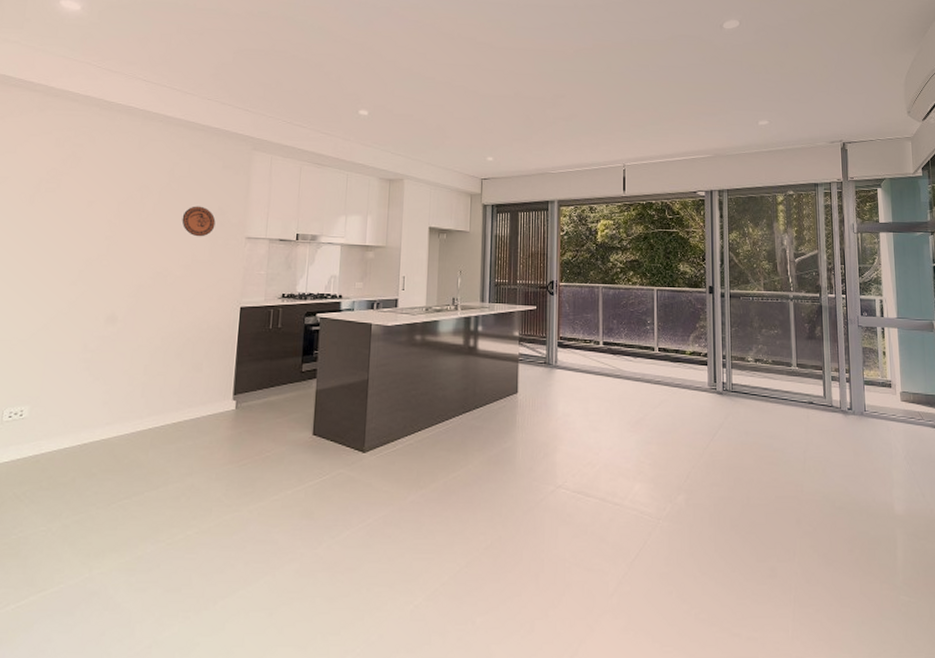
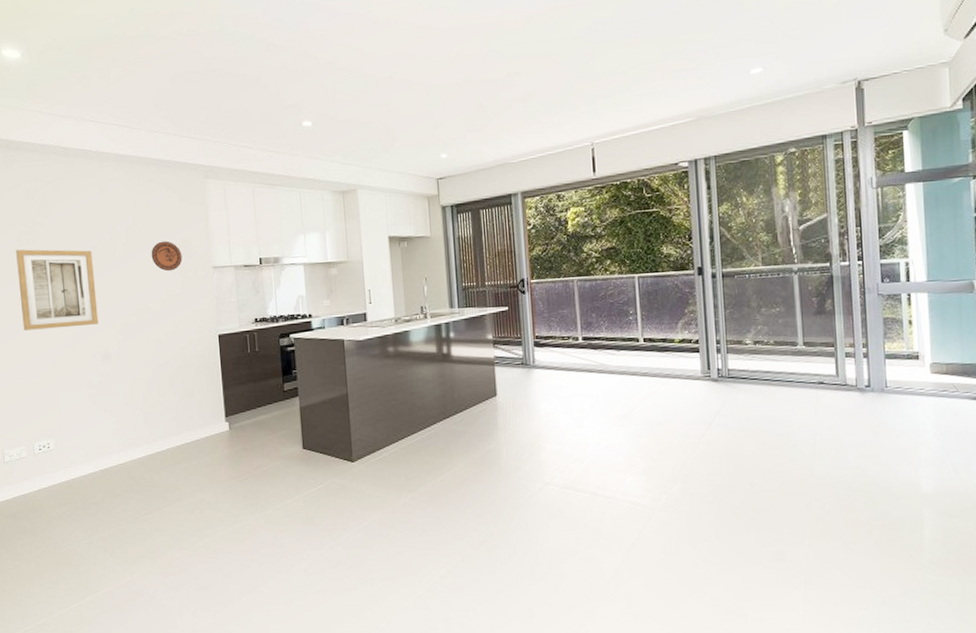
wall art: none [20,196,117,285] -> present [16,249,99,331]

